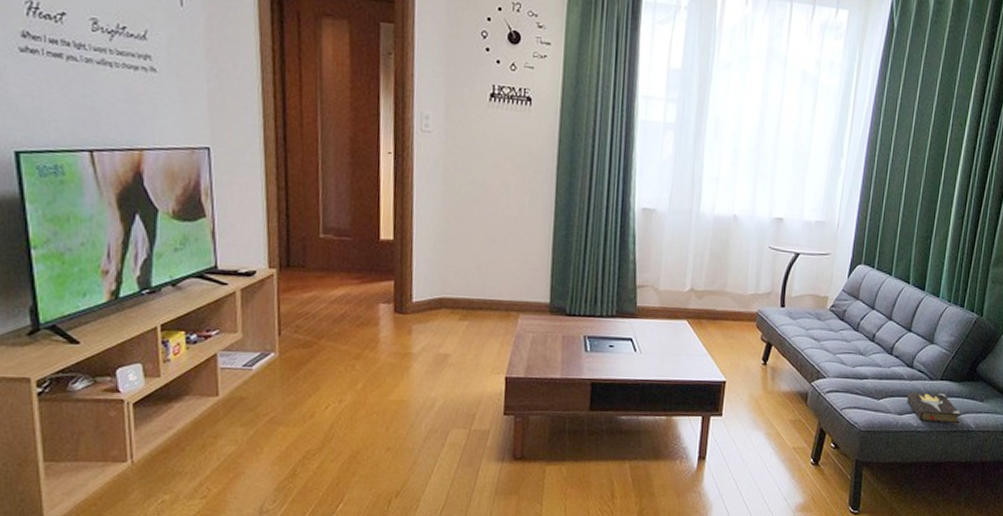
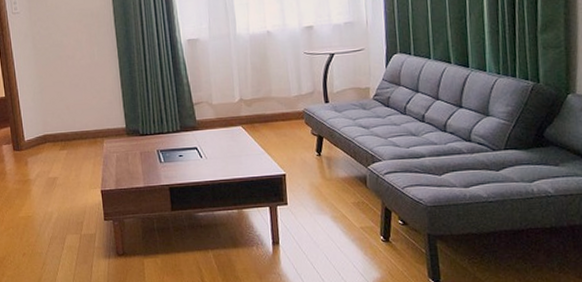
hardback book: present [907,392,962,426] -> none [470,163,536,193]

